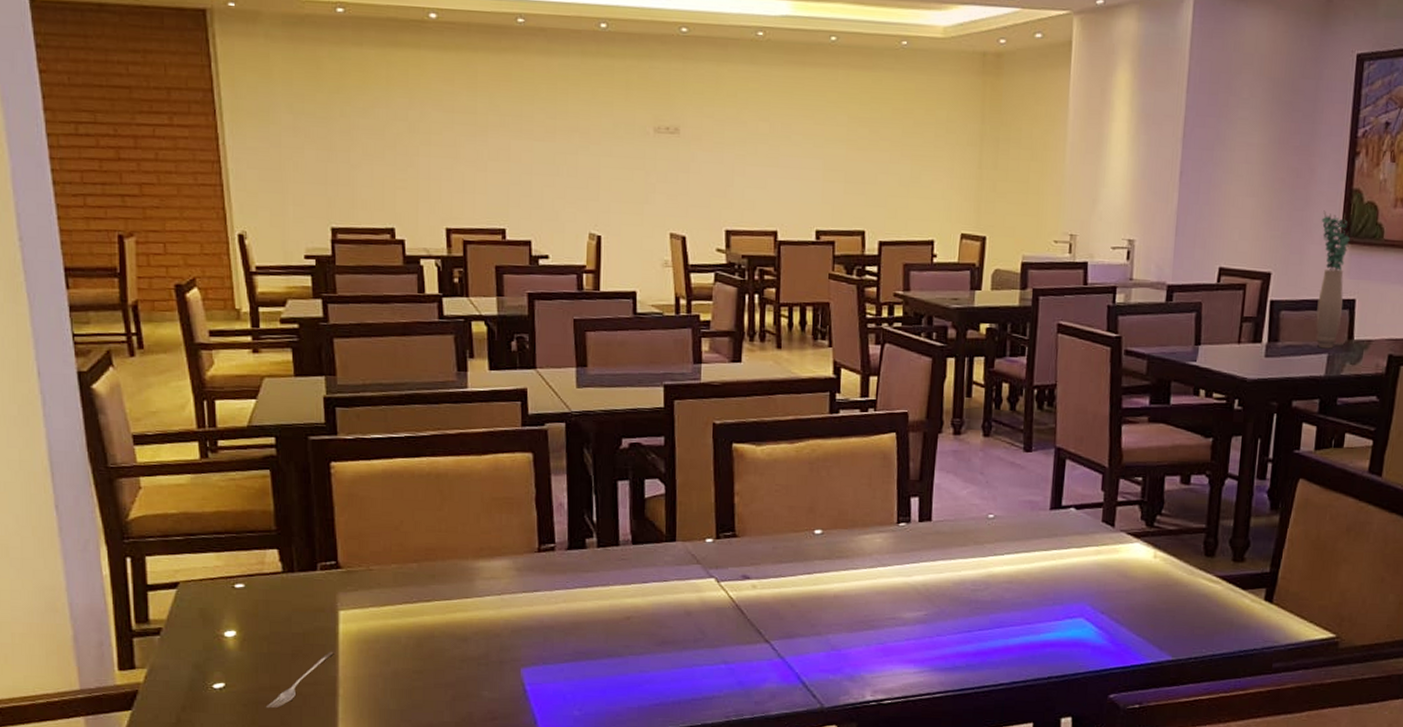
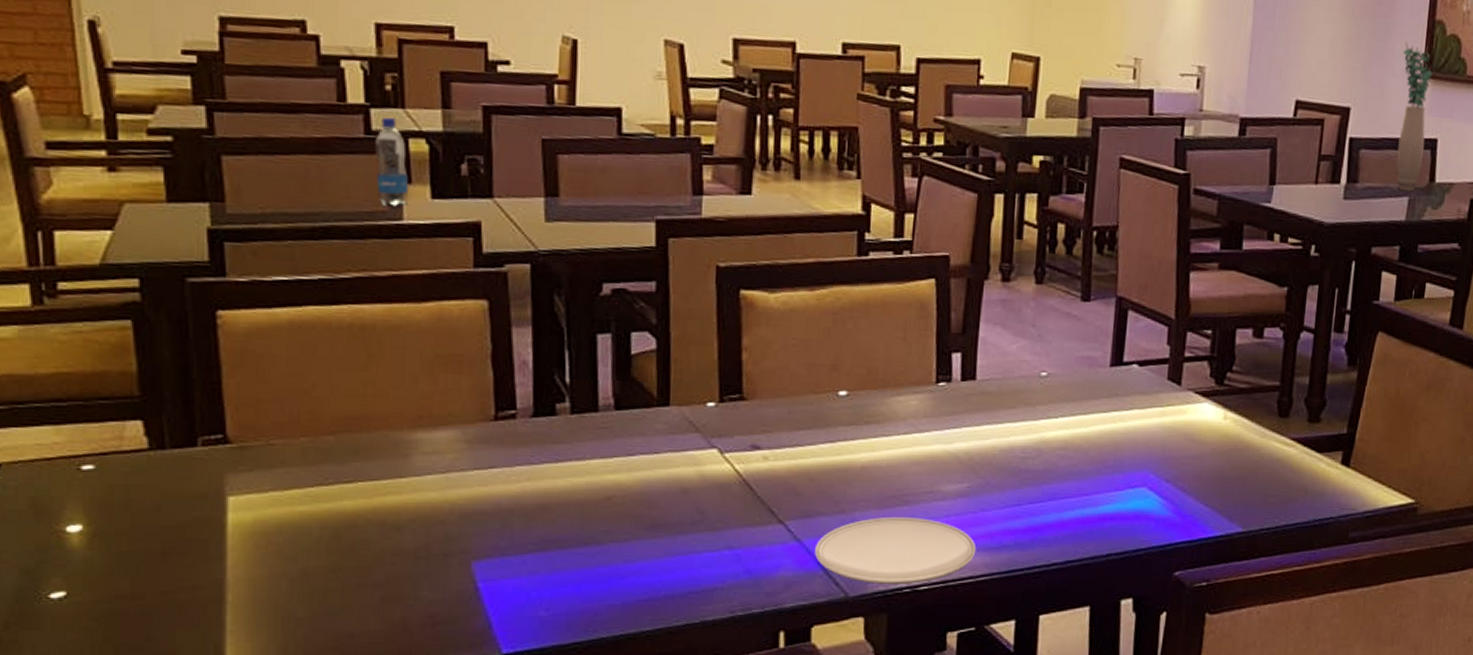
fork: present [267,651,334,709] -> none [126,547,221,622]
bottle: none [446,305,472,377] -> present [375,118,409,207]
plate: none [795,639,933,699] -> present [815,516,977,585]

